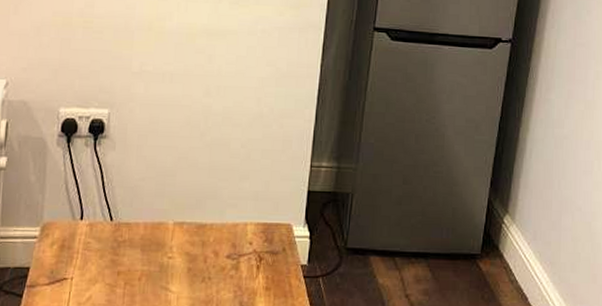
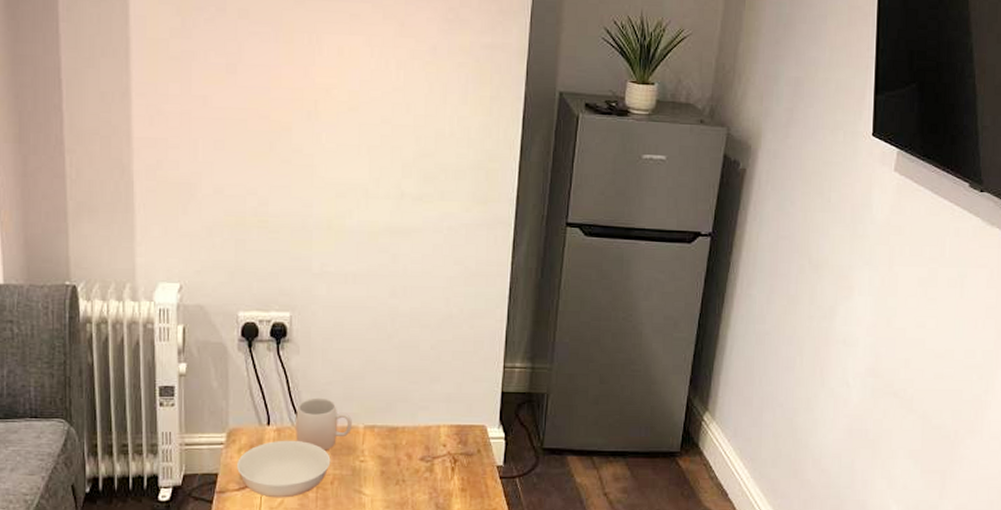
bowl: none [48,235,140,294] -> present [237,440,331,498]
mug: none [107,193,162,246] -> present [296,397,352,451]

